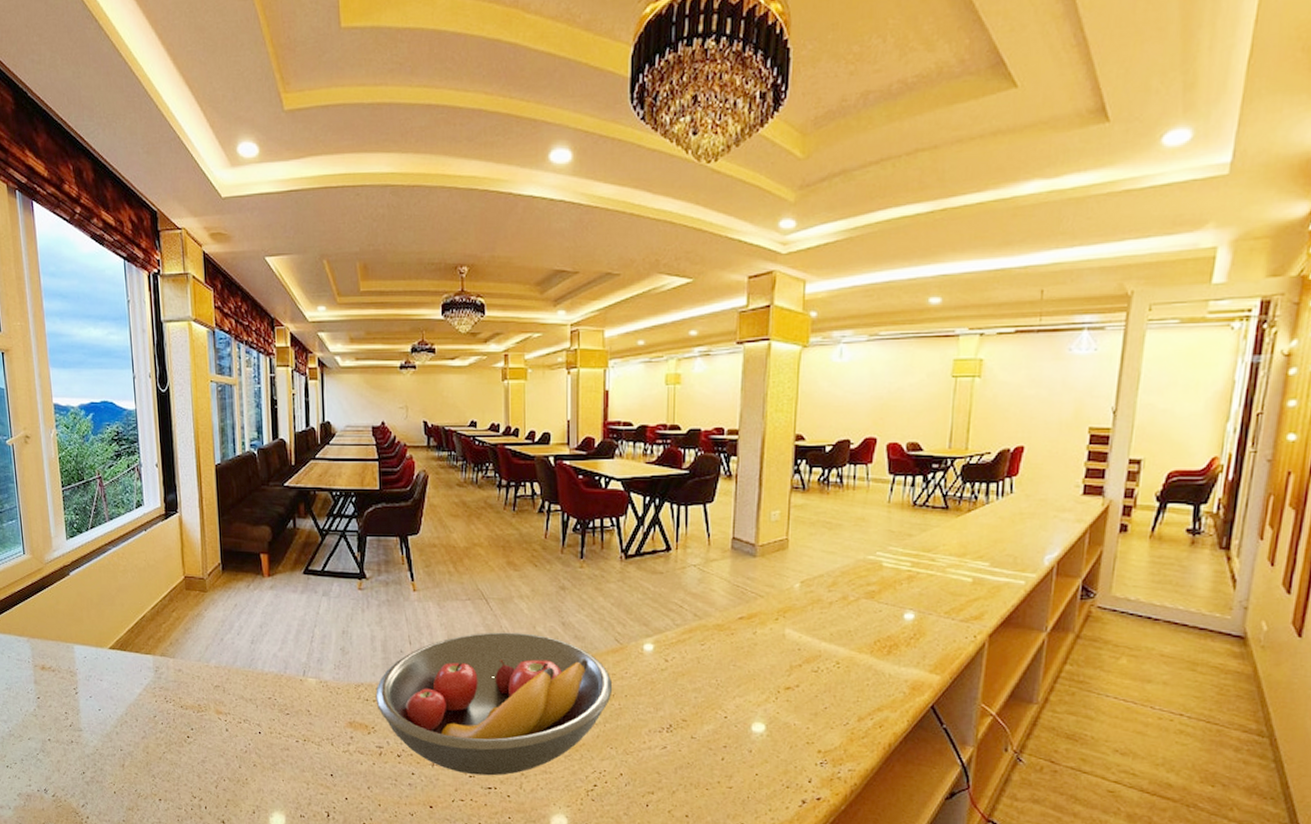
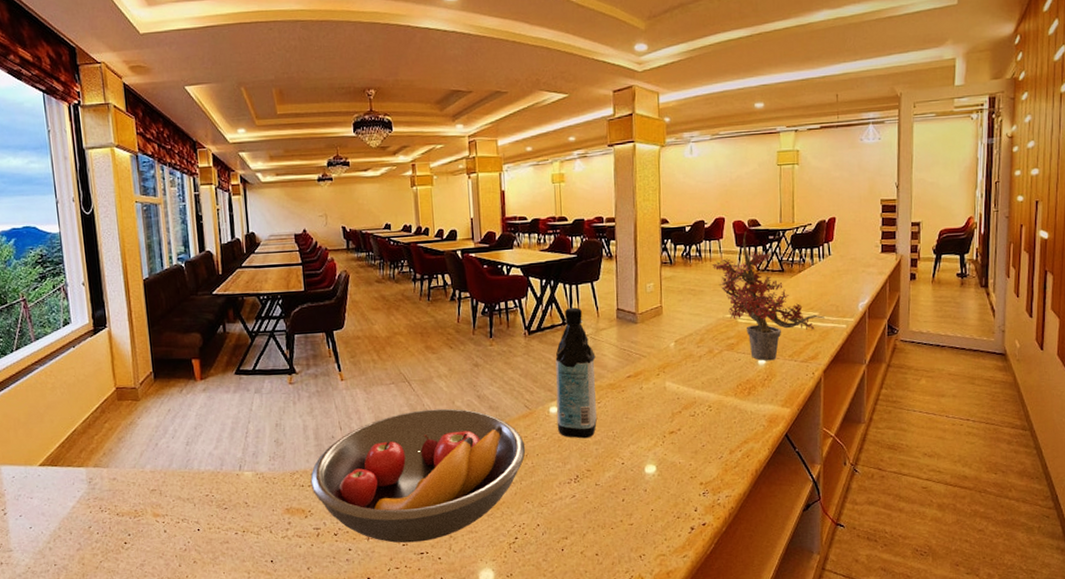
water bottle: none [651,532,703,684] -> present [555,307,597,439]
potted plant: none [855,455,997,616] -> present [711,230,825,361]

